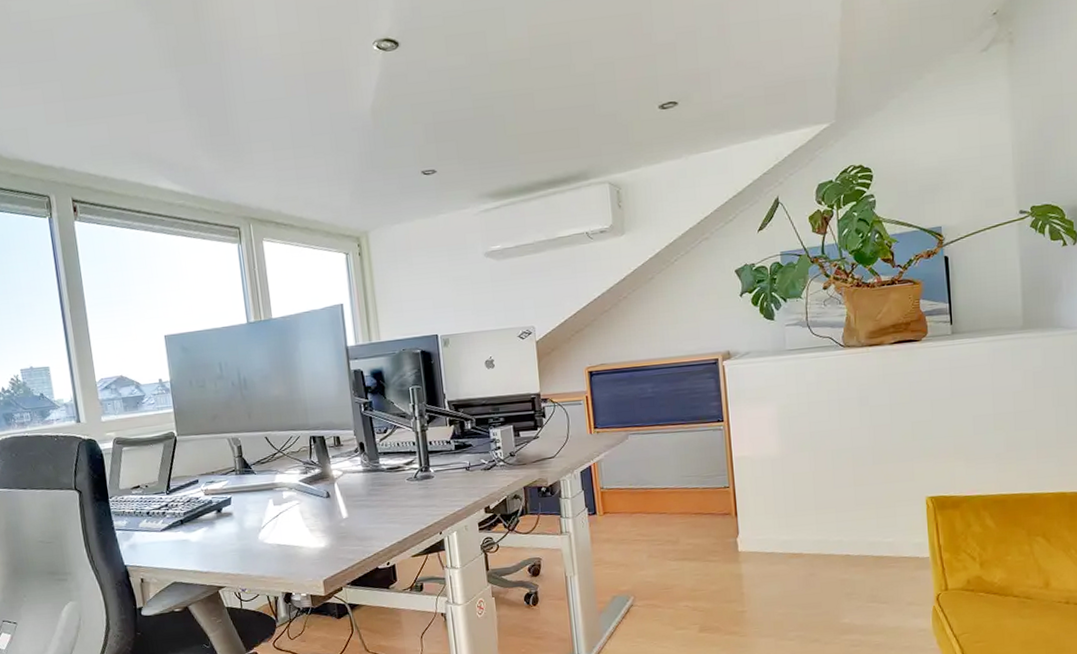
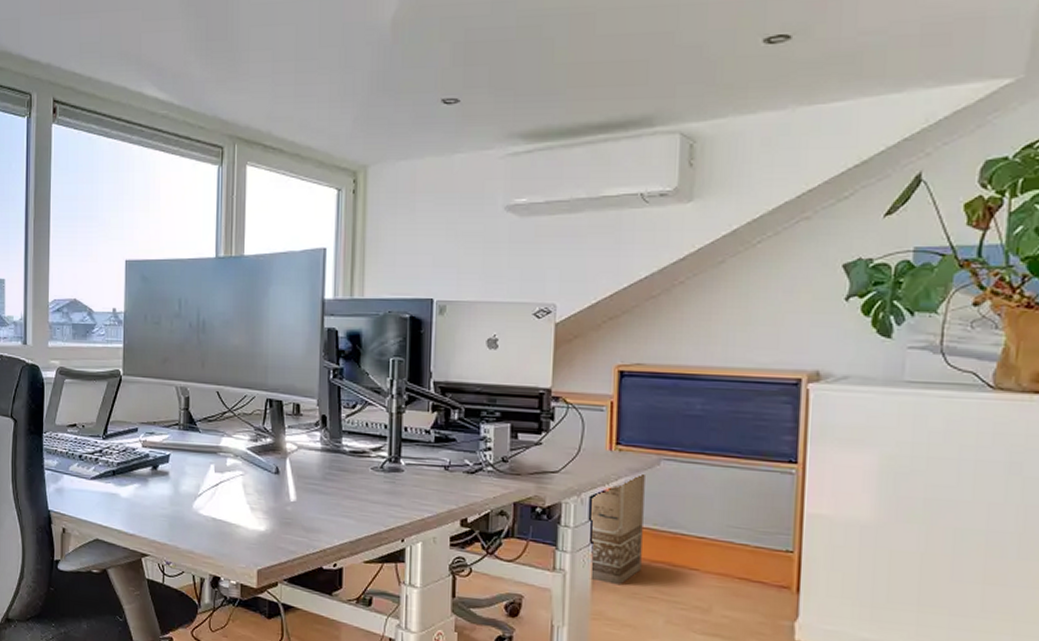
cardboard box: none [582,448,625,536] -> present [589,475,645,585]

